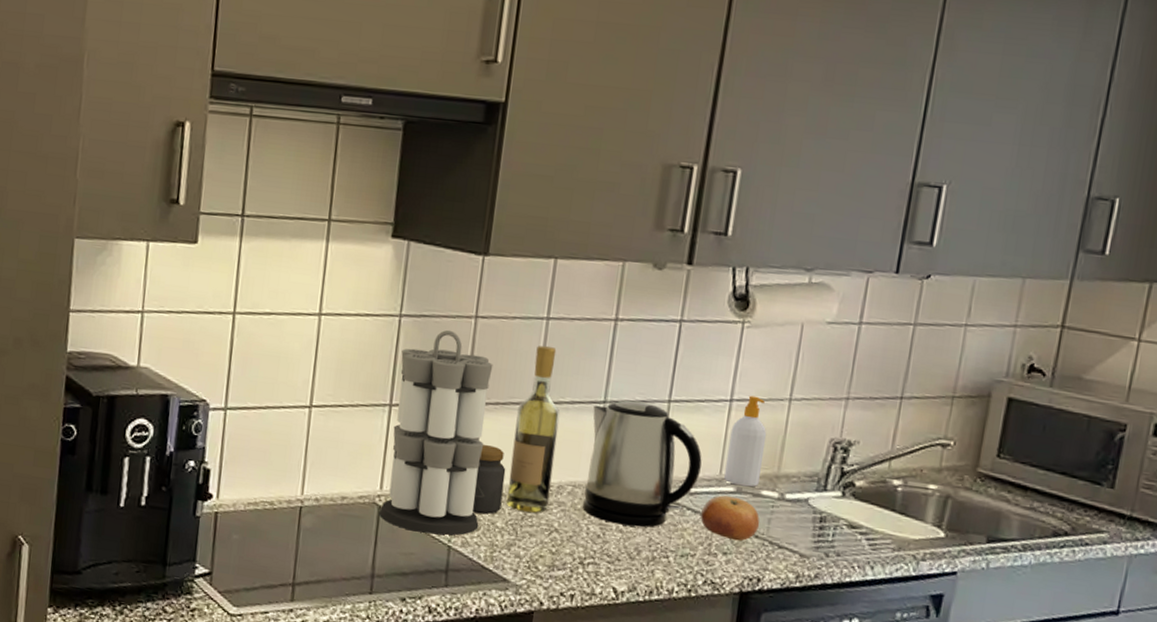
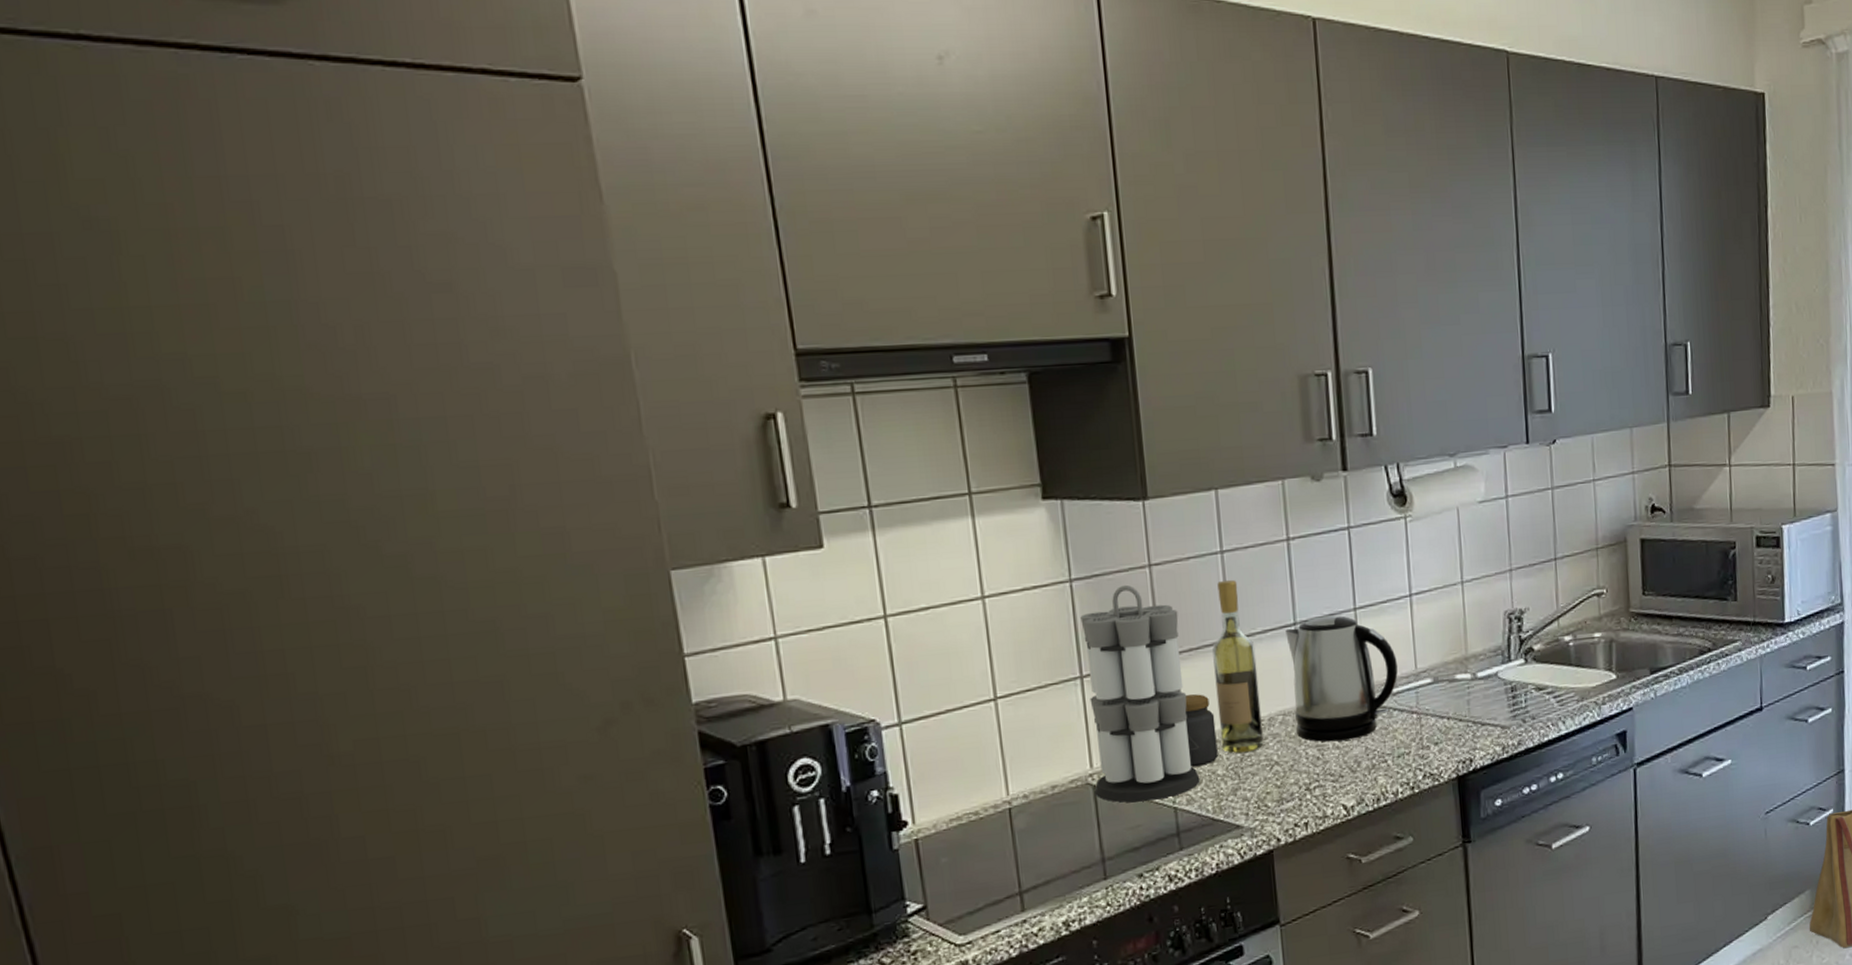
fruit: present [700,495,760,541] -> none [1407,687,1461,729]
soap bottle: present [724,395,767,487] -> none [1416,586,1452,676]

